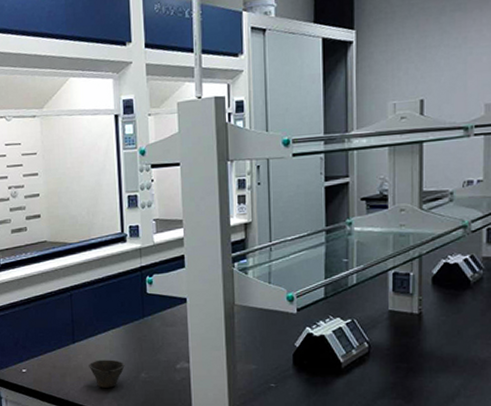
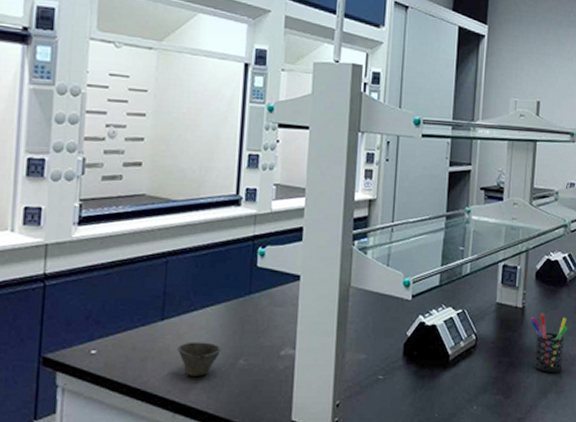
pen holder: none [429,318,475,377] -> present [530,314,568,373]

